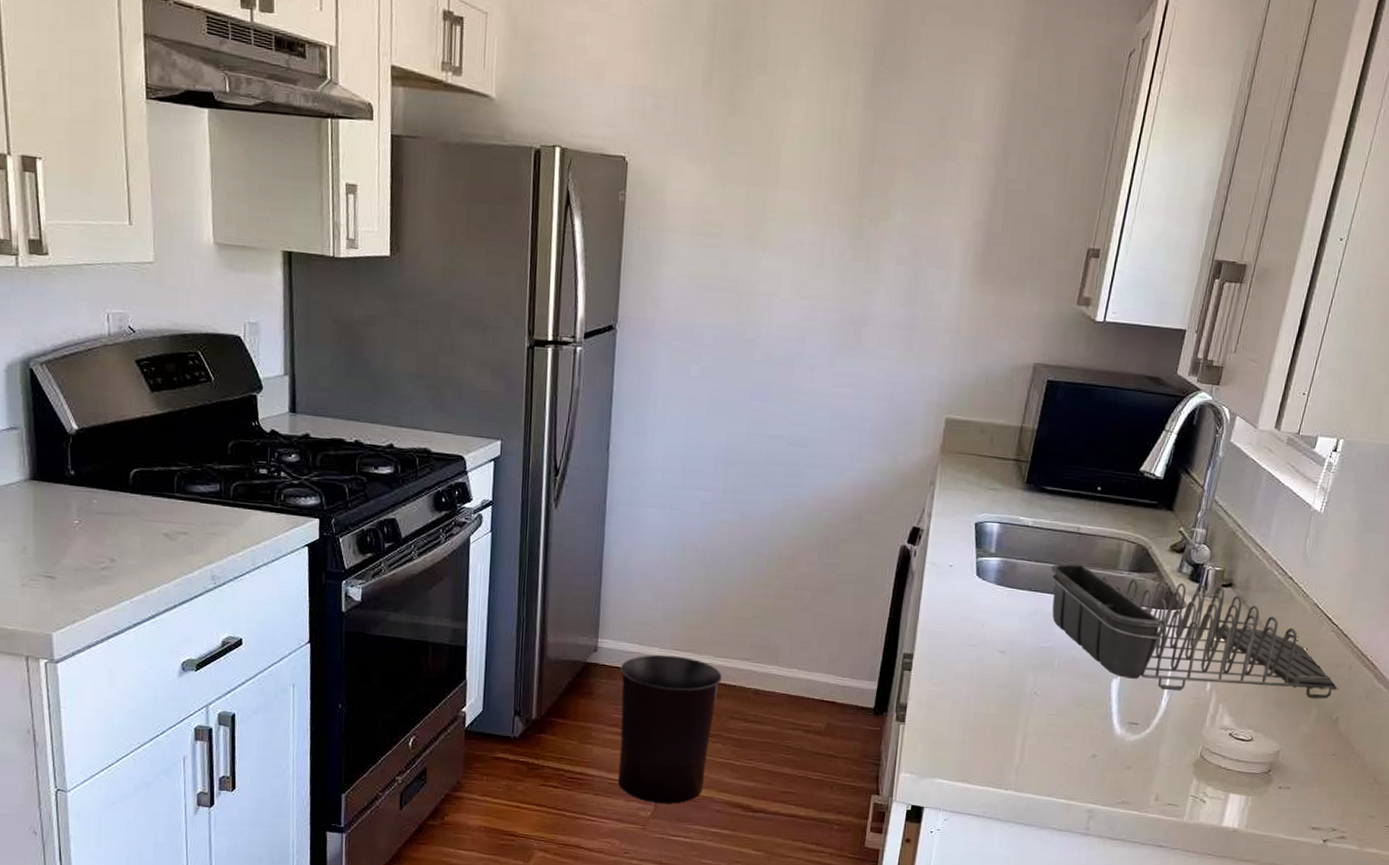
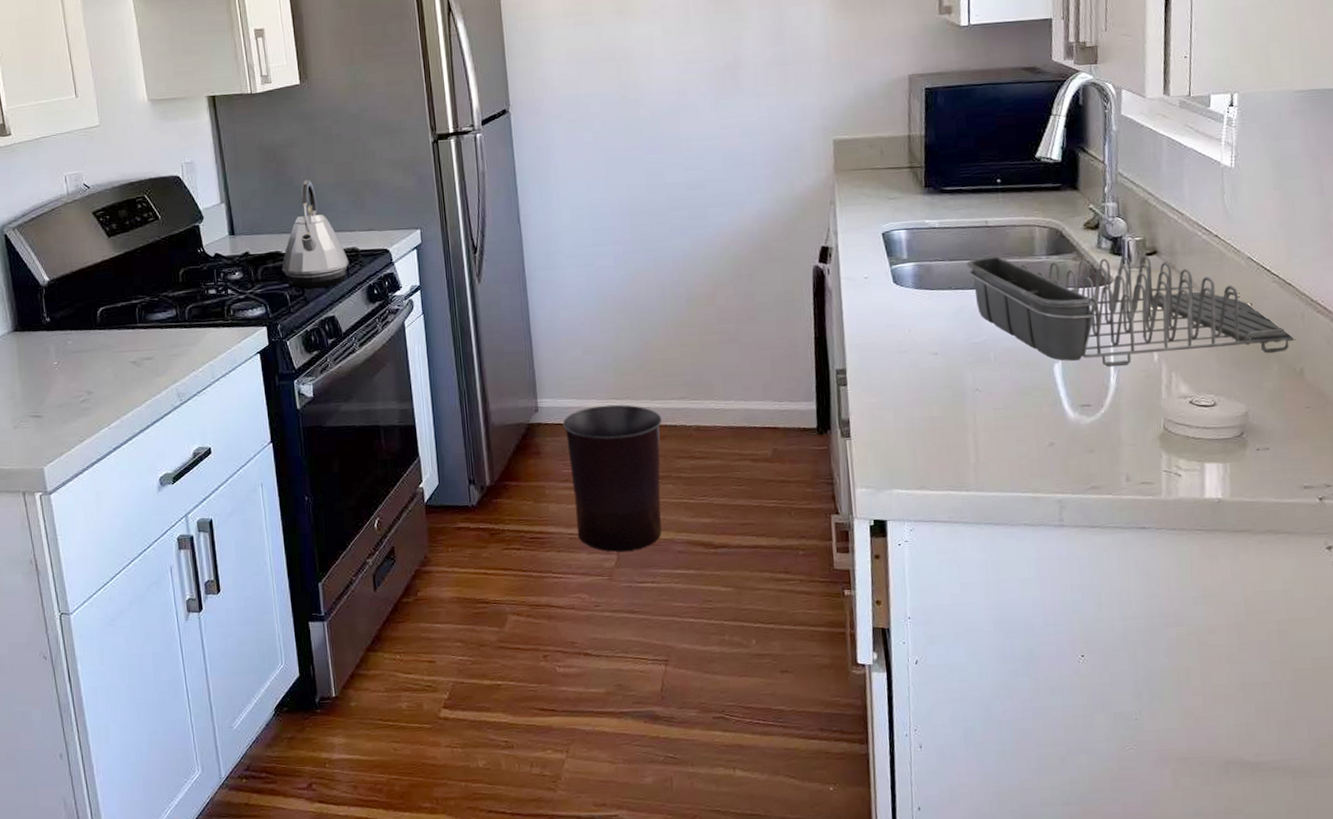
kettle: none [343,365,419,487] -> present [281,179,350,290]

